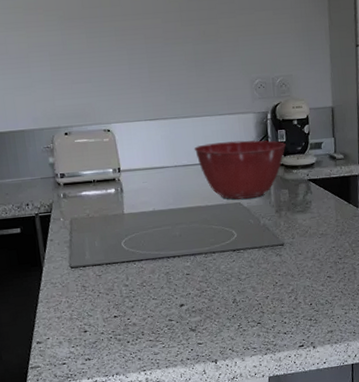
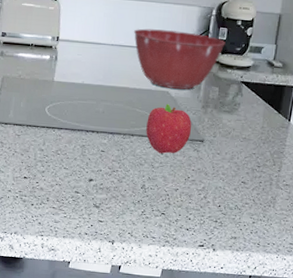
fruit: none [225,215,270,265] -> present [146,104,192,154]

